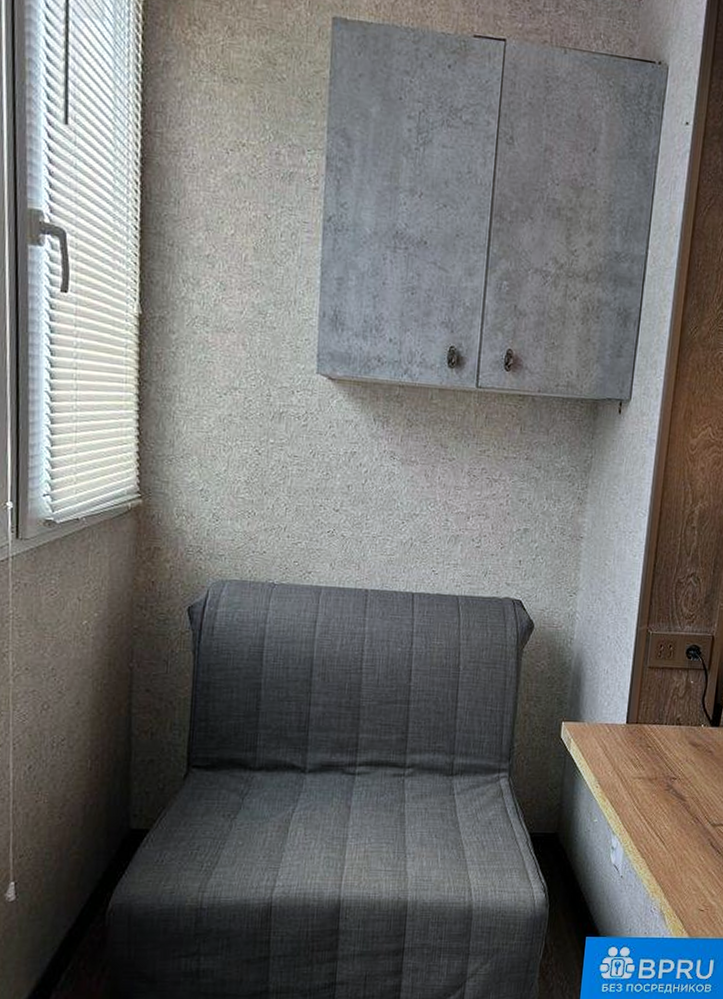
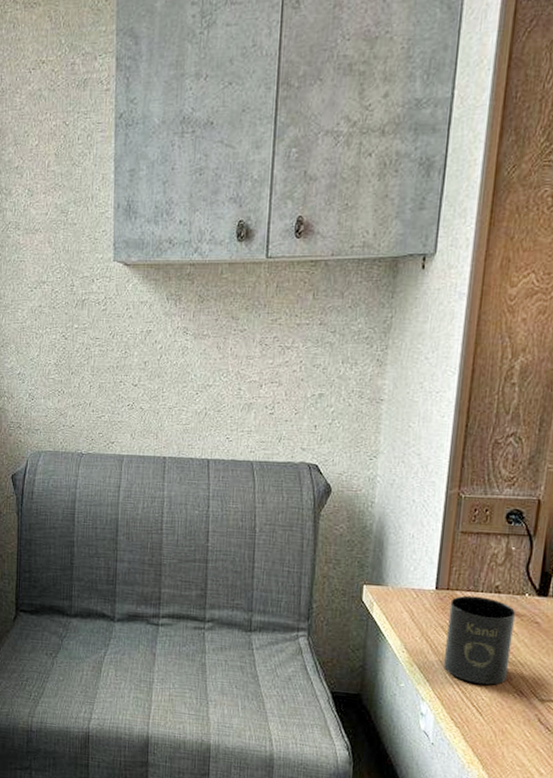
mug: none [631,728,694,814] -> present [443,595,516,685]

